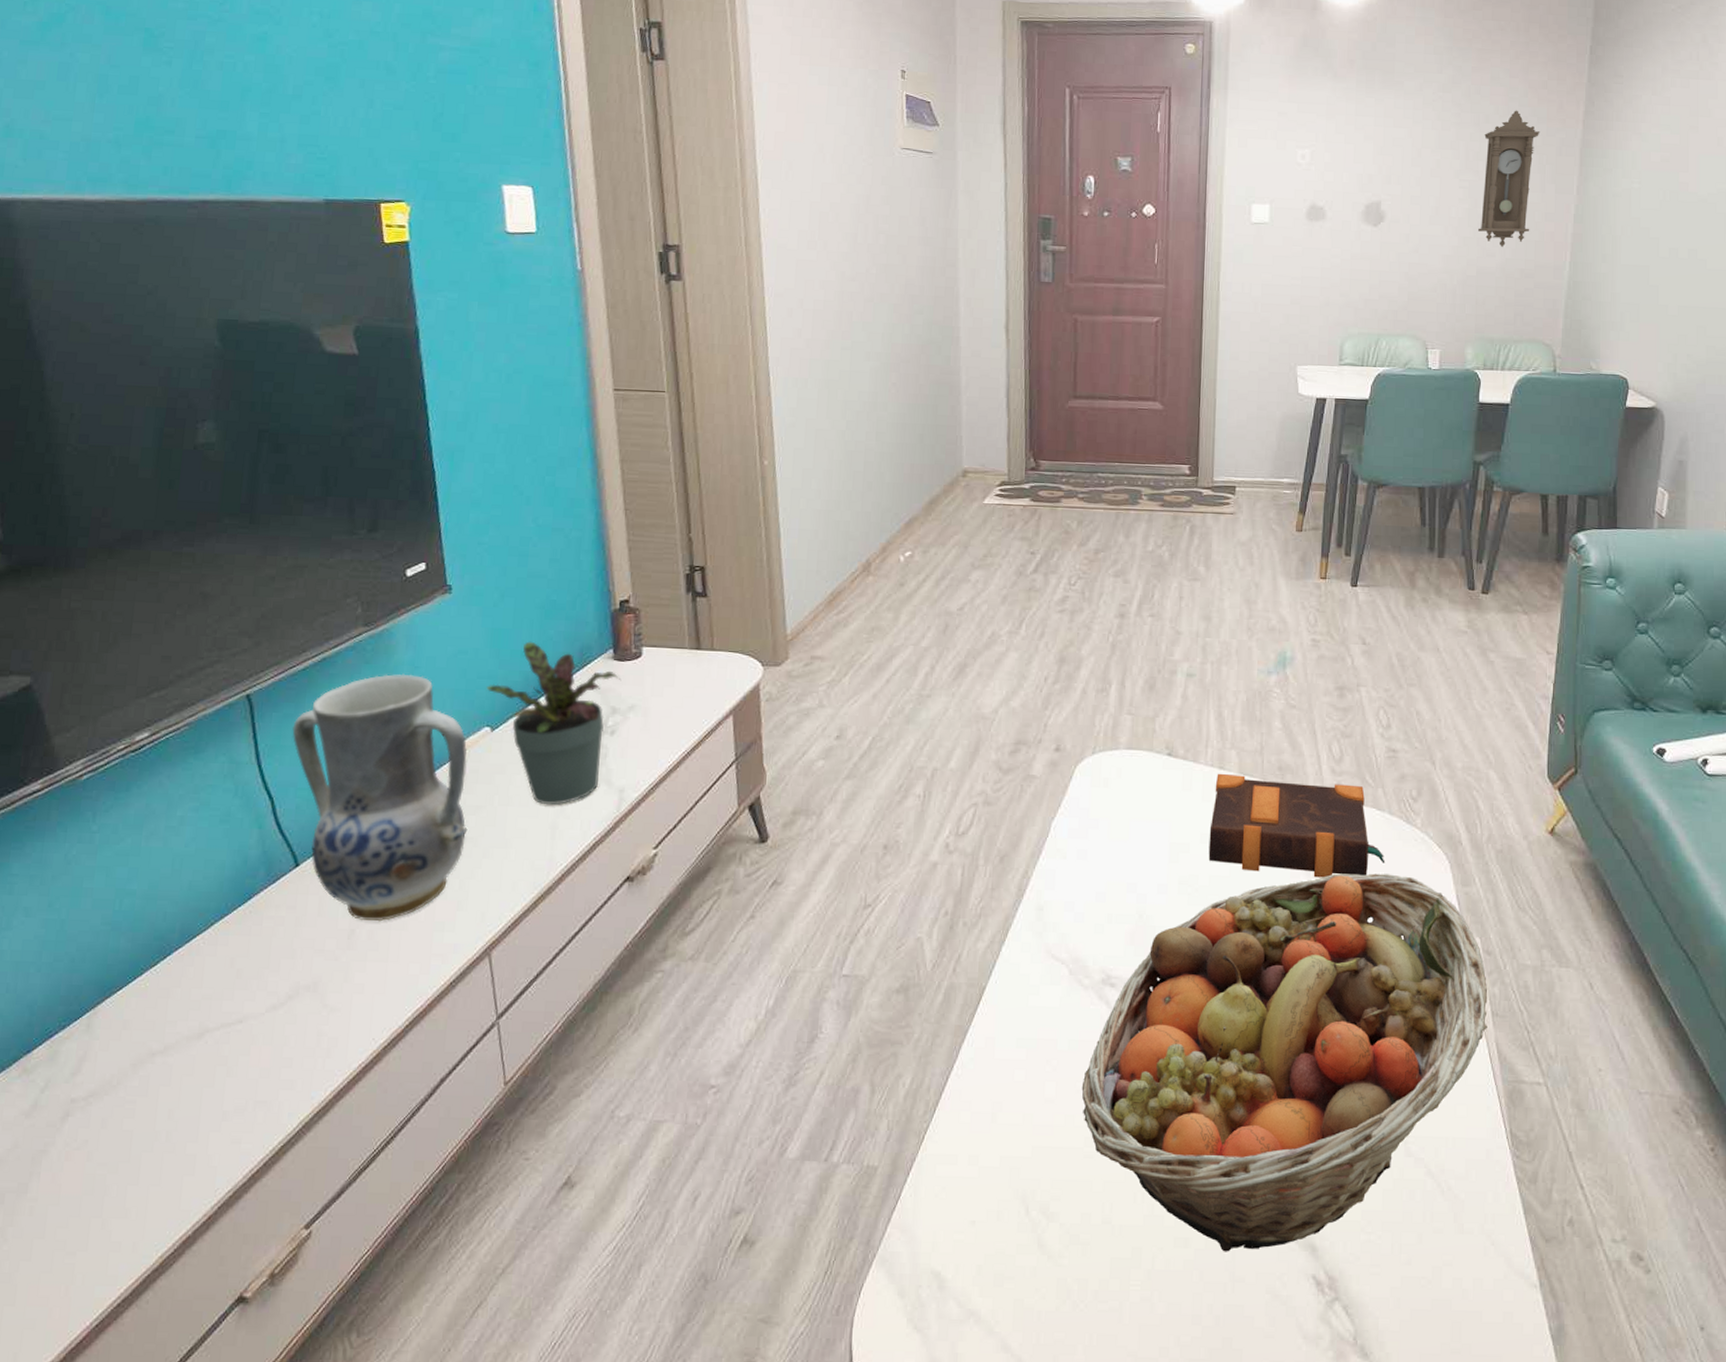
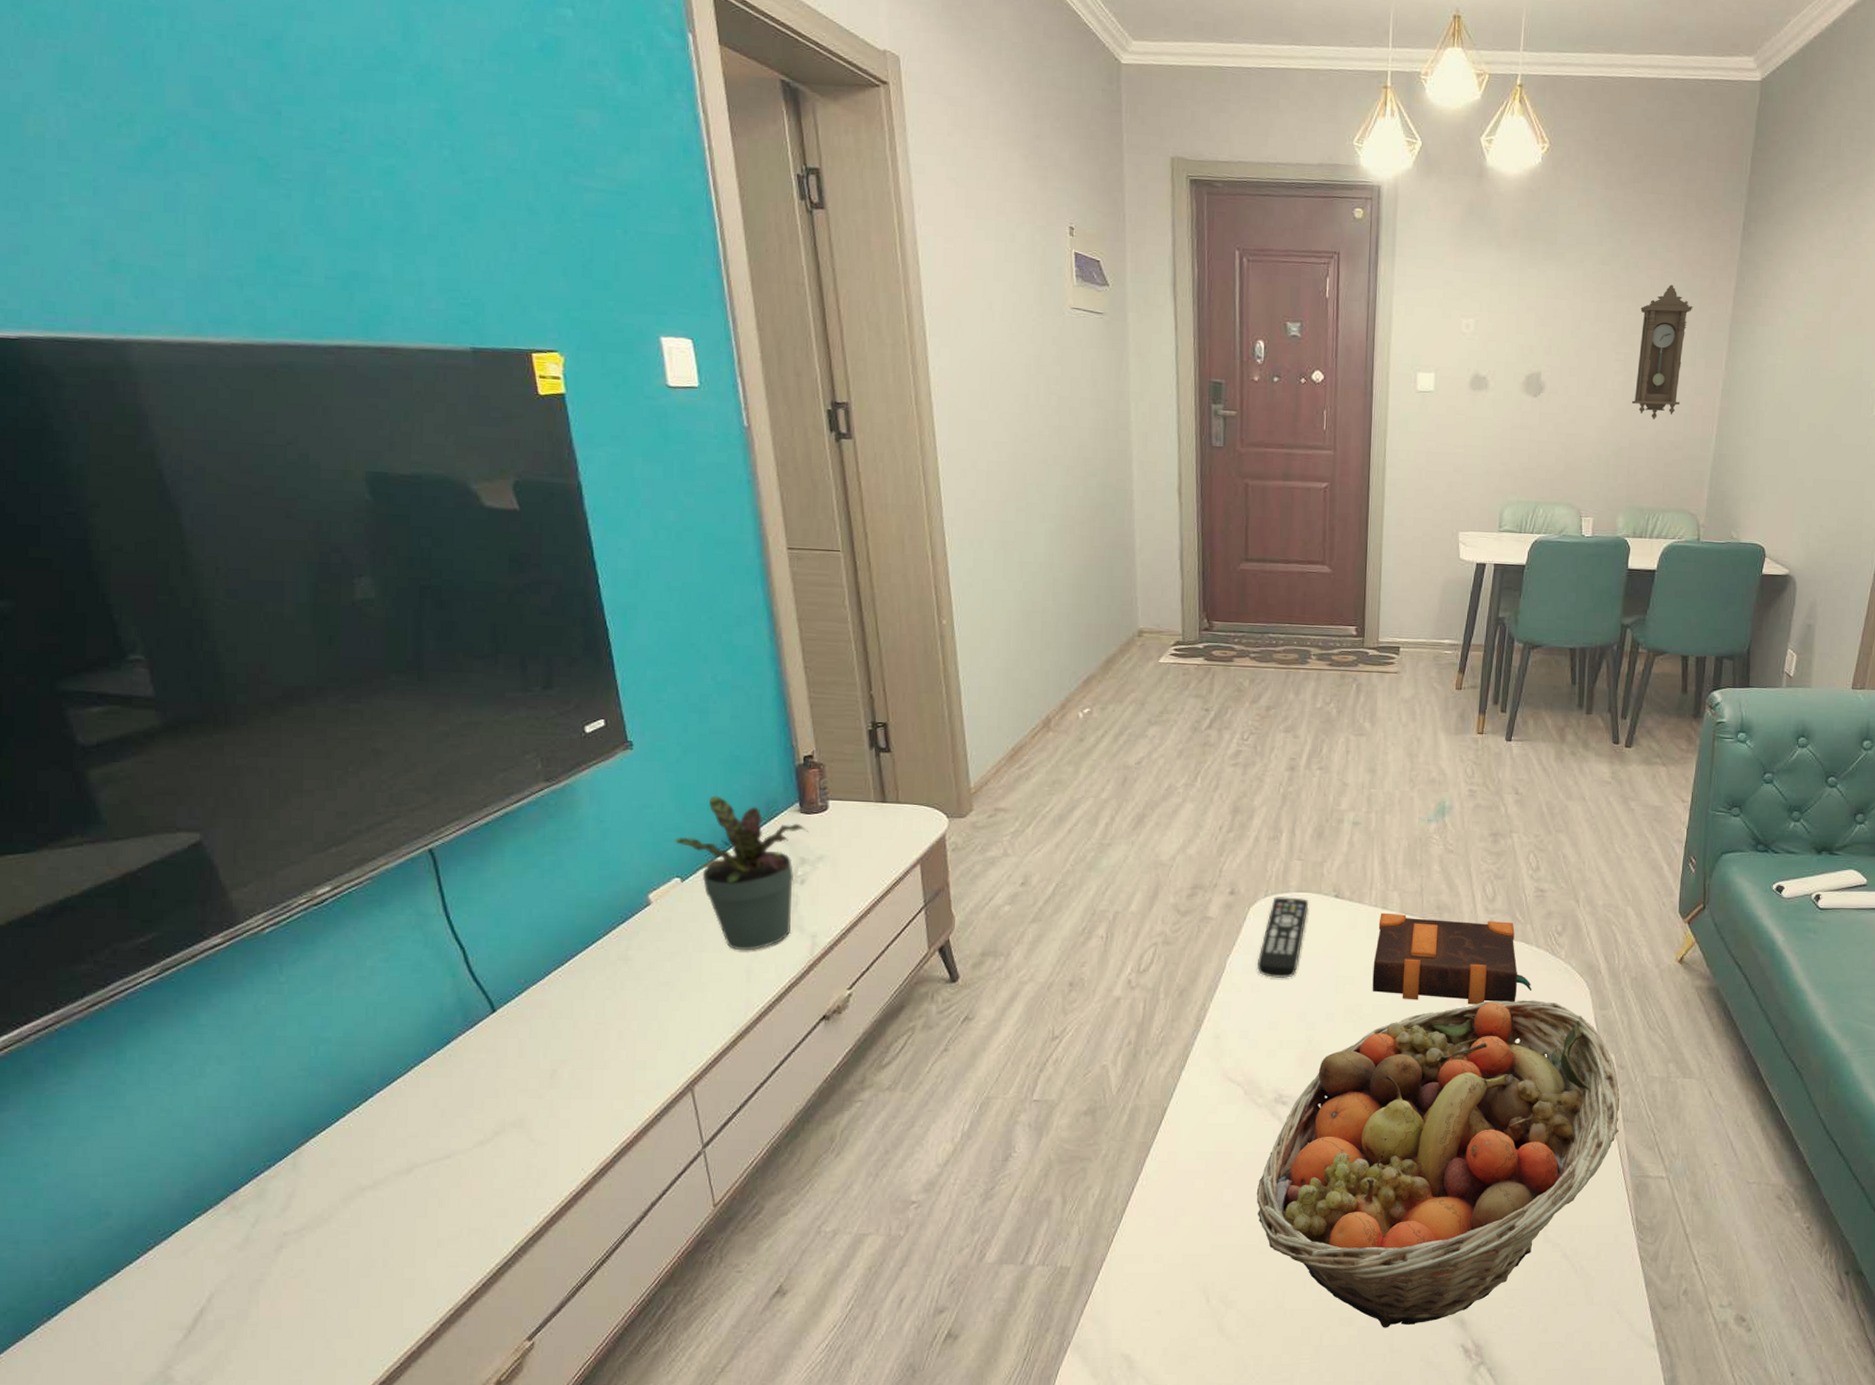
vase: present [292,673,468,922] -> none [479,827,663,1062]
remote control: none [1084,754,1140,844] -> present [1258,897,1309,978]

